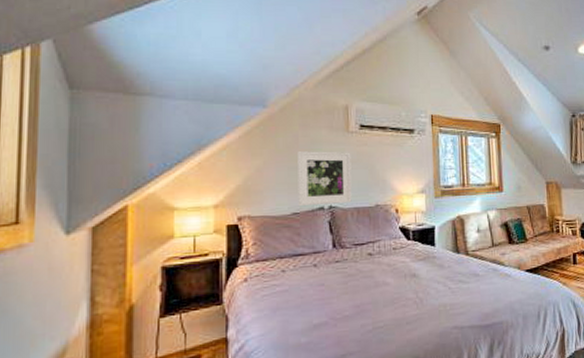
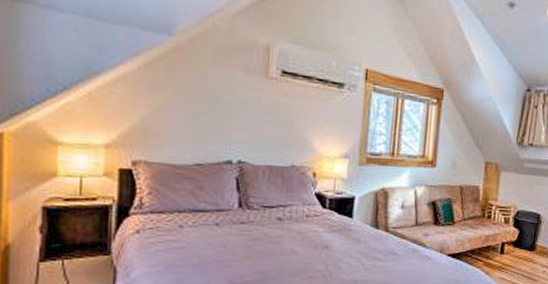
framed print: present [297,151,352,207] -> none [203,93,268,160]

